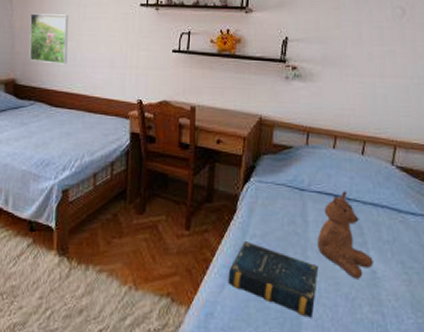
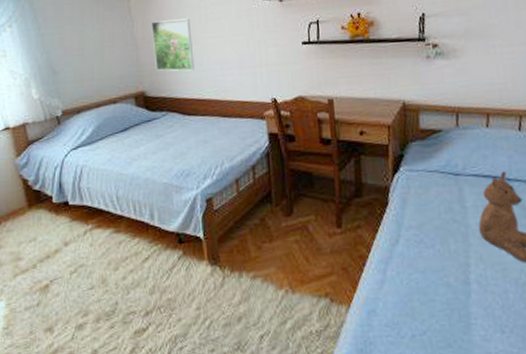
book: present [228,241,319,318] -> none [386,234,483,307]

